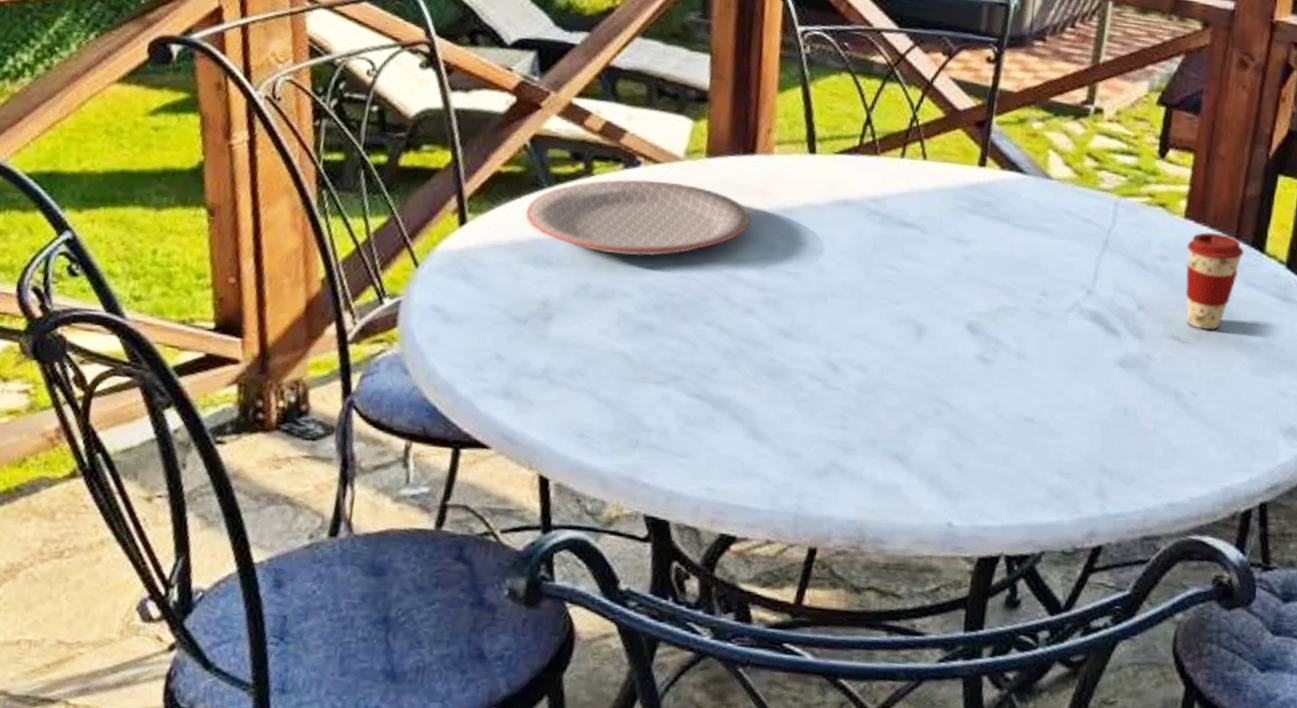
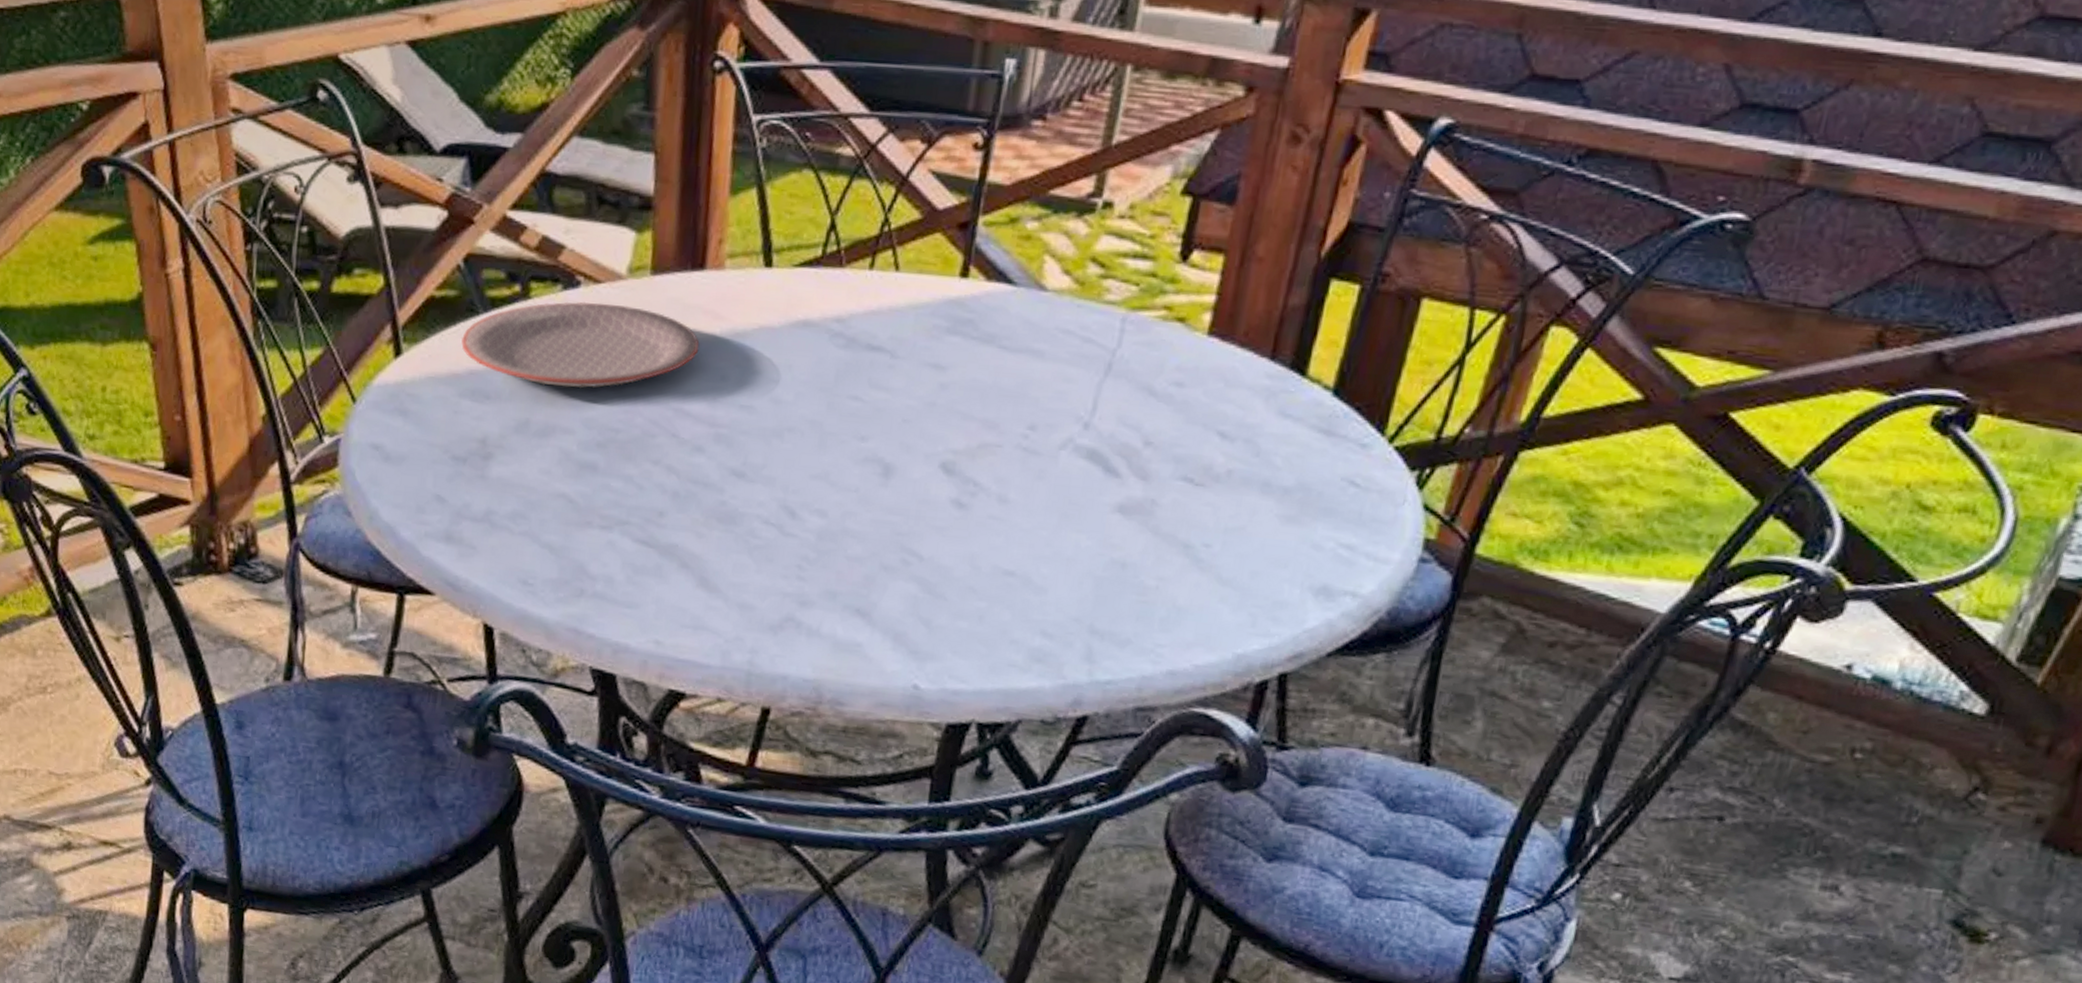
coffee cup: present [1186,232,1244,330] -> none [1203,352,1280,470]

